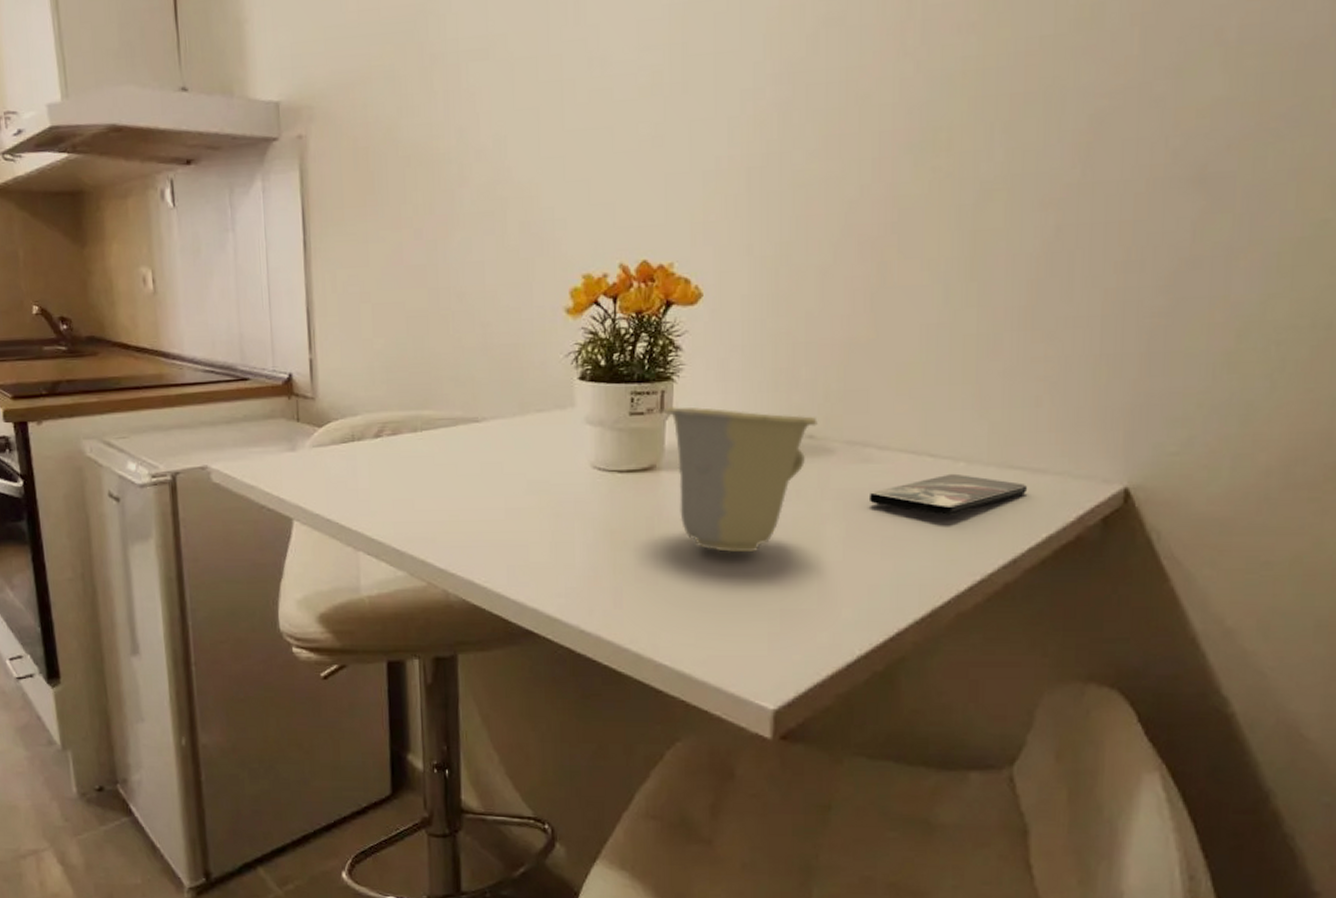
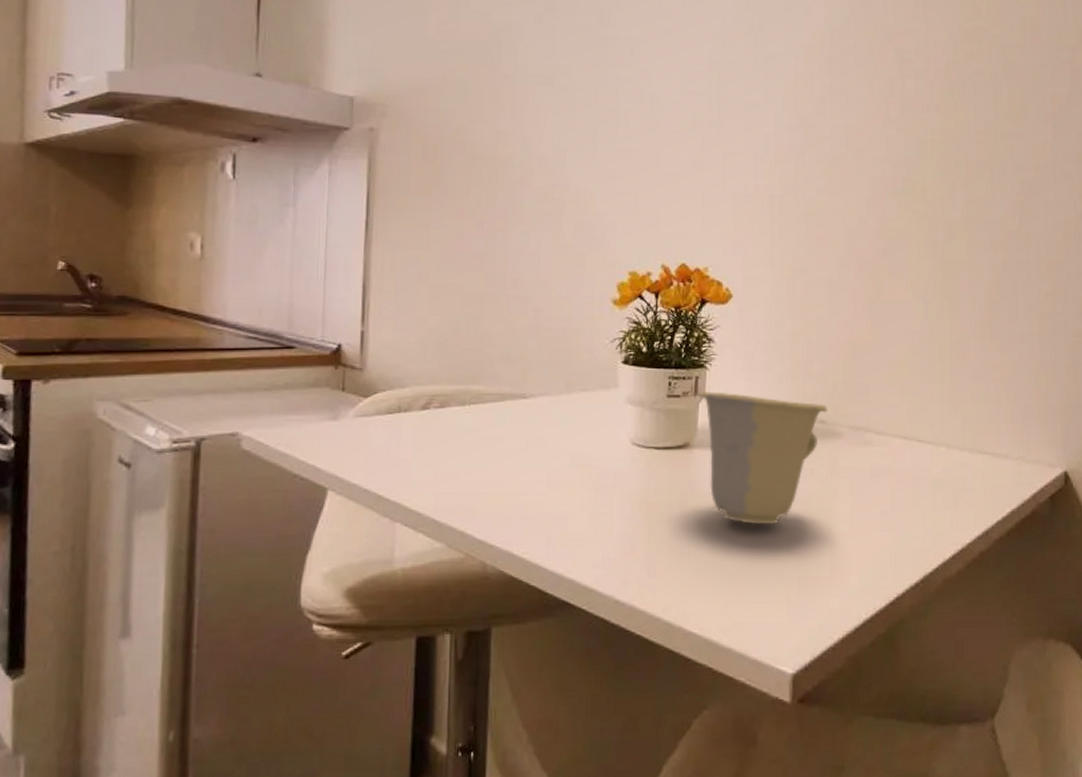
smartphone: present [870,473,1028,515] -> none [871,456,994,492]

